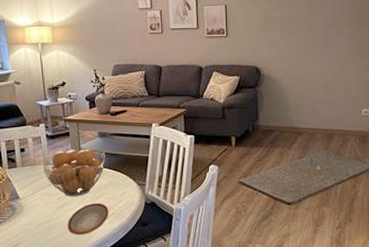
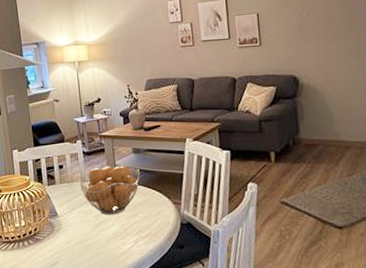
plate: present [67,203,109,236] -> none [103,222,145,257]

